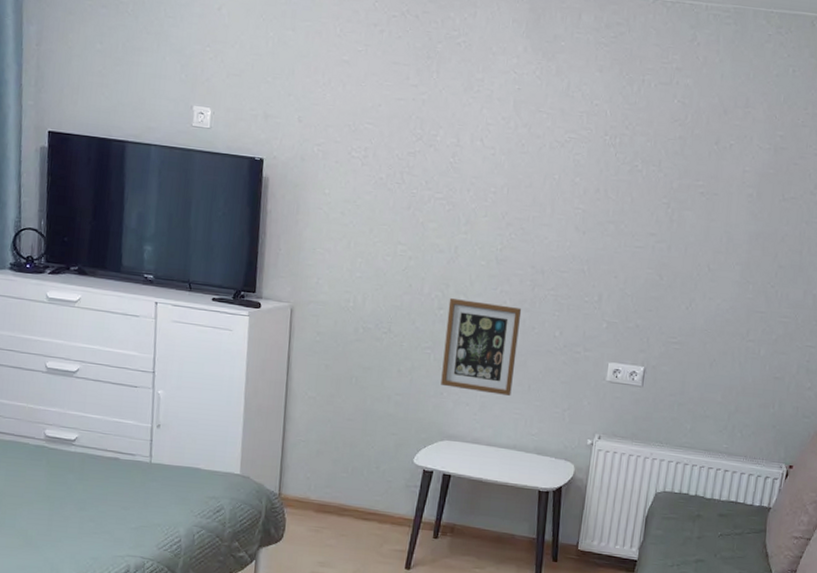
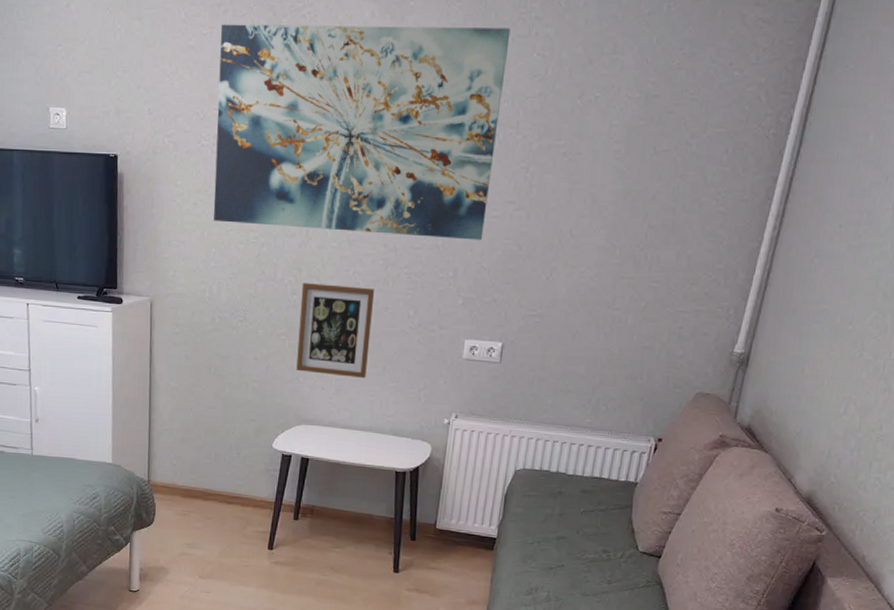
wall art: none [361,43,654,268] -> present [213,24,511,240]

